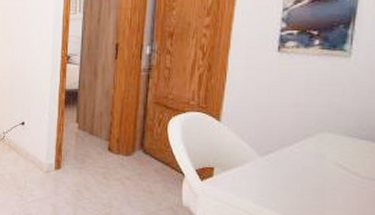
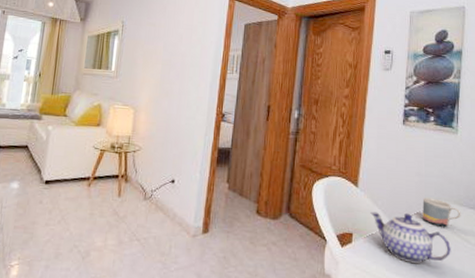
teapot: none [235,145,334,198] -> present [370,211,451,264]
mug: none [299,129,350,160] -> present [422,197,461,227]

